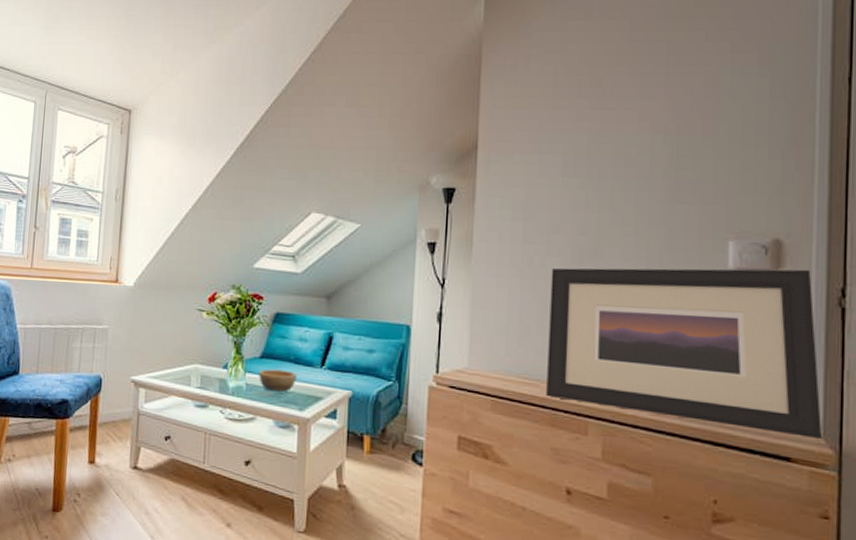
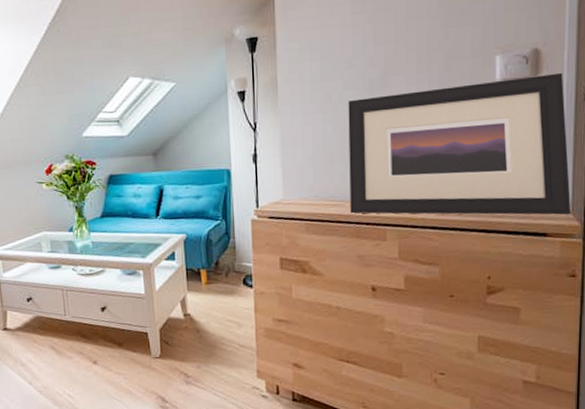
bowl: present [259,369,297,393] -> none [102,225,136,246]

